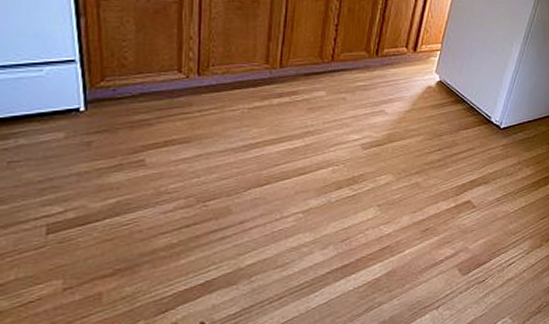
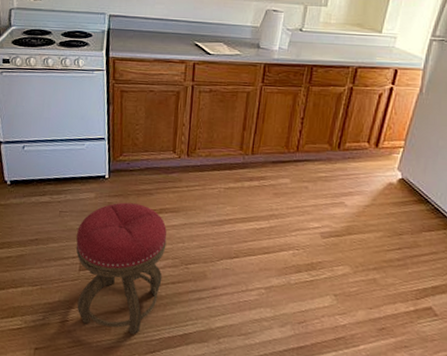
stool: none [38,138,176,300] -> present [76,202,167,335]

